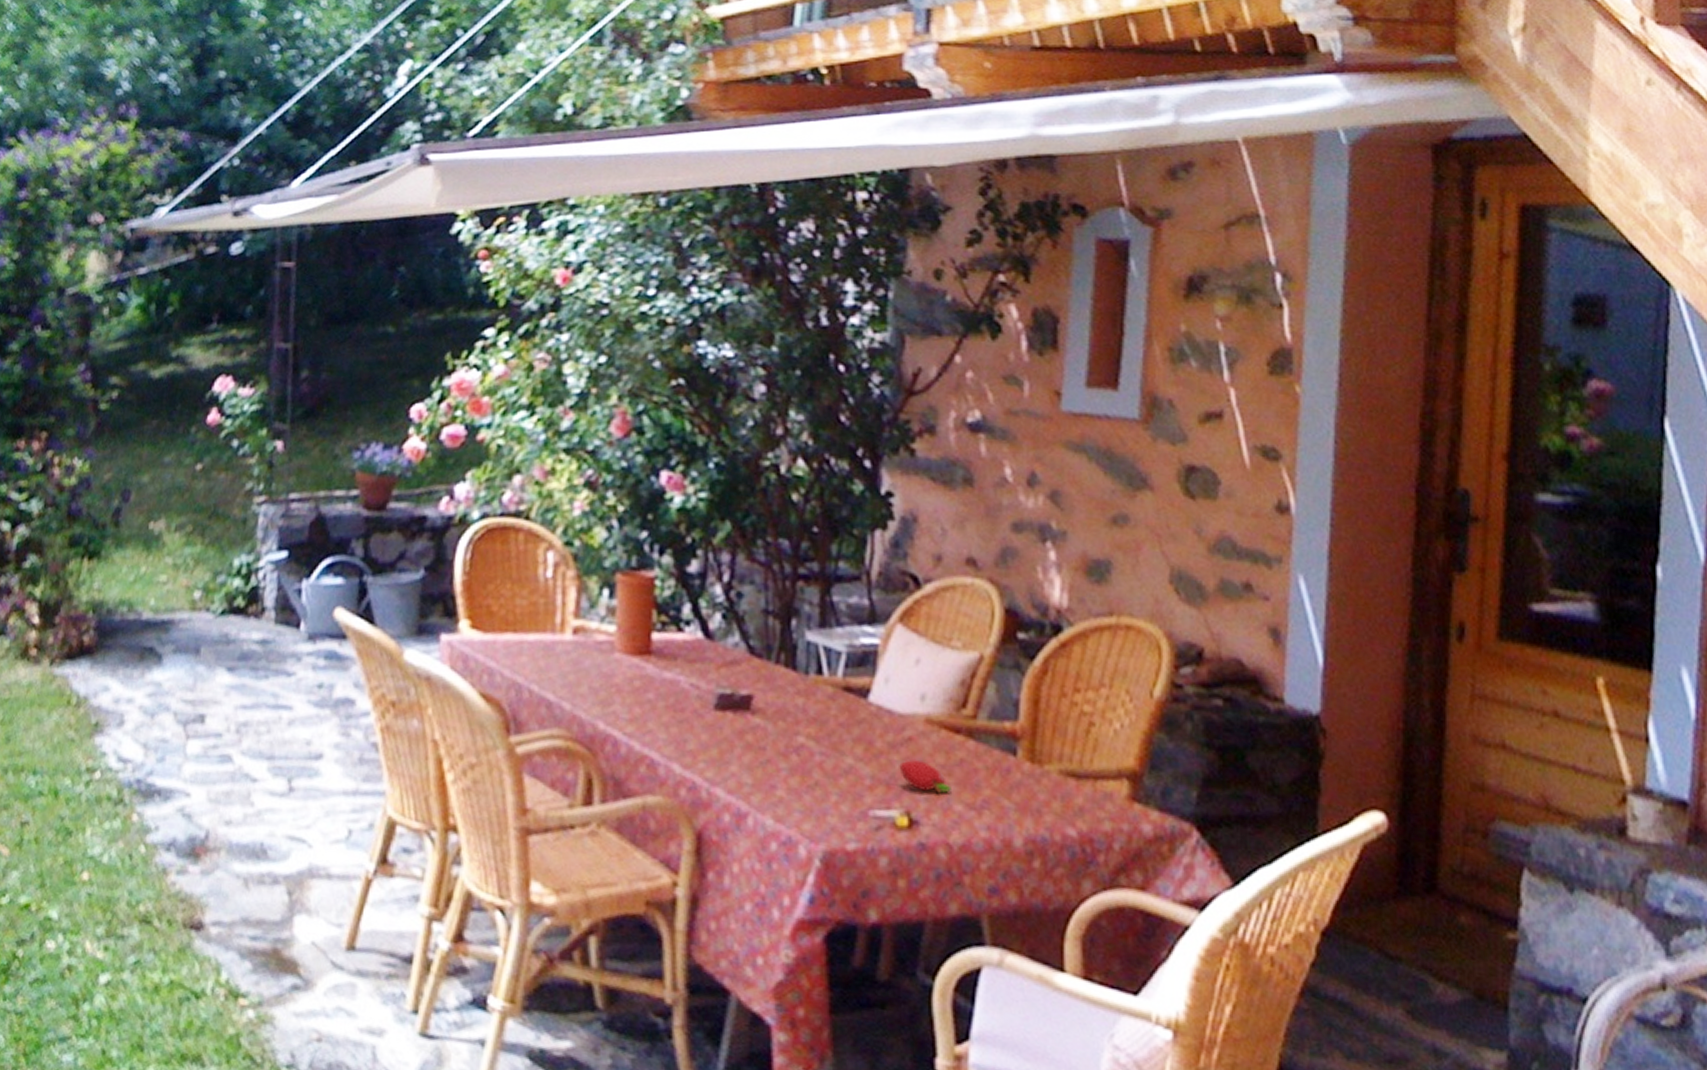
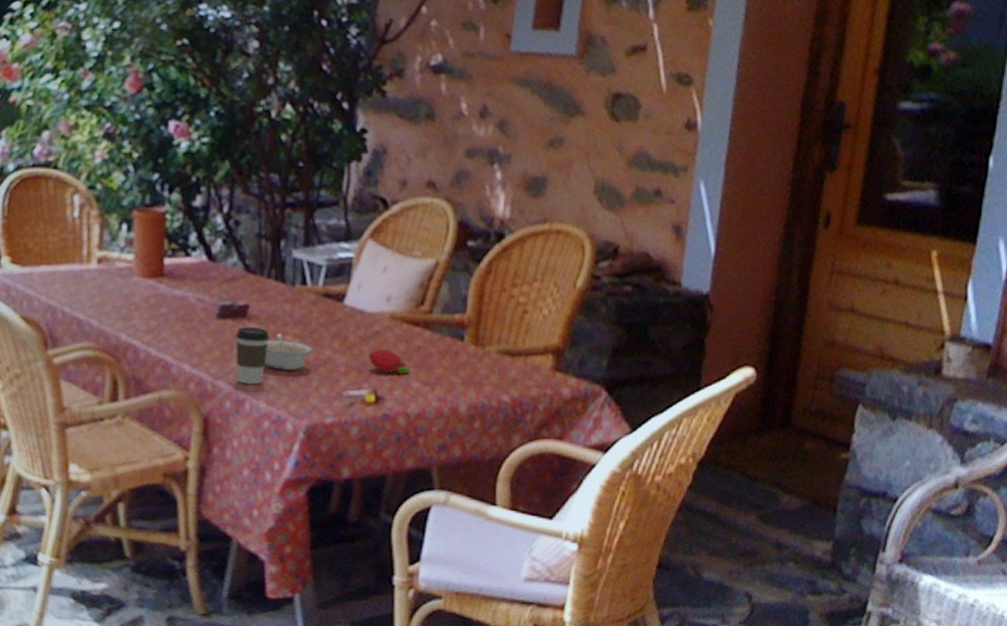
coffee cup: none [736,722,779,795] -> present [235,327,270,385]
legume: none [771,733,831,780] -> present [264,334,313,370]

